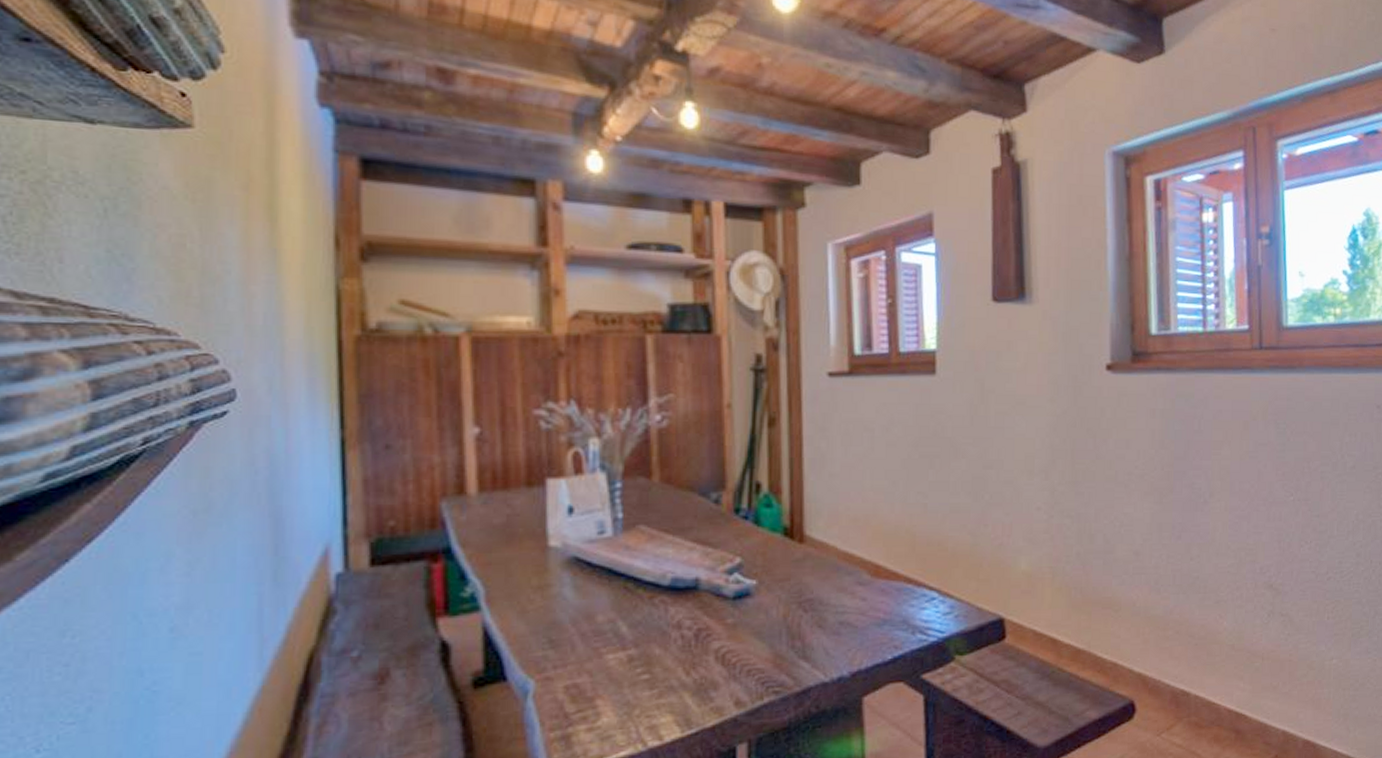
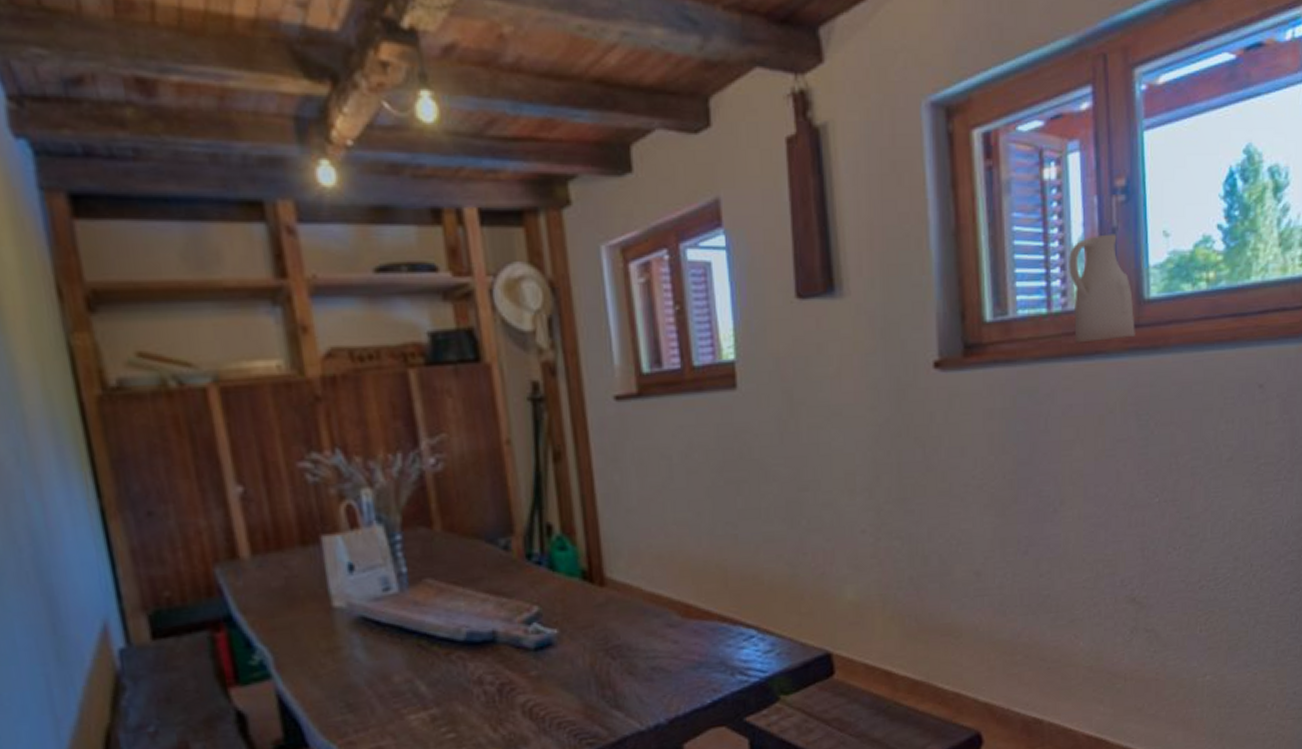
ceramic pitcher: none [1222,270,1276,359] -> present [1069,234,1135,344]

